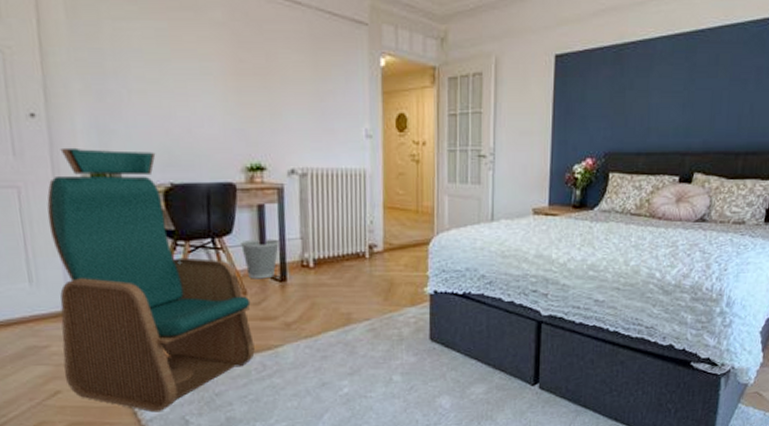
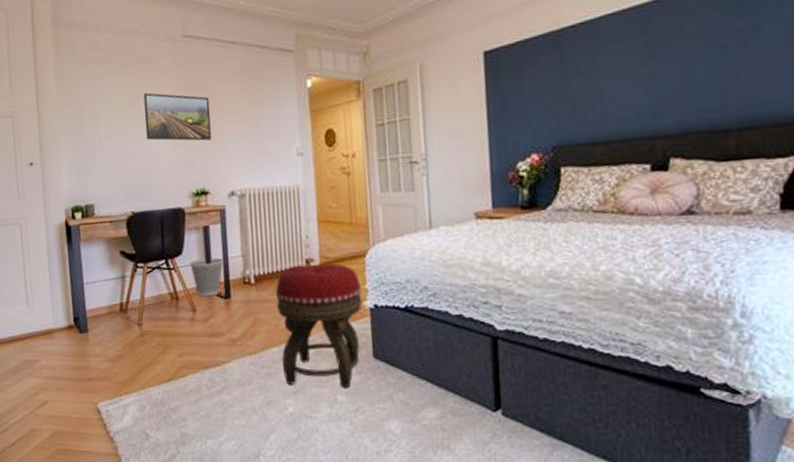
armchair: present [47,147,255,413] -> none [40,186,205,425]
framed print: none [187,47,271,111] -> present [143,93,212,141]
footstool: none [335,249,423,368] -> present [276,263,363,388]

